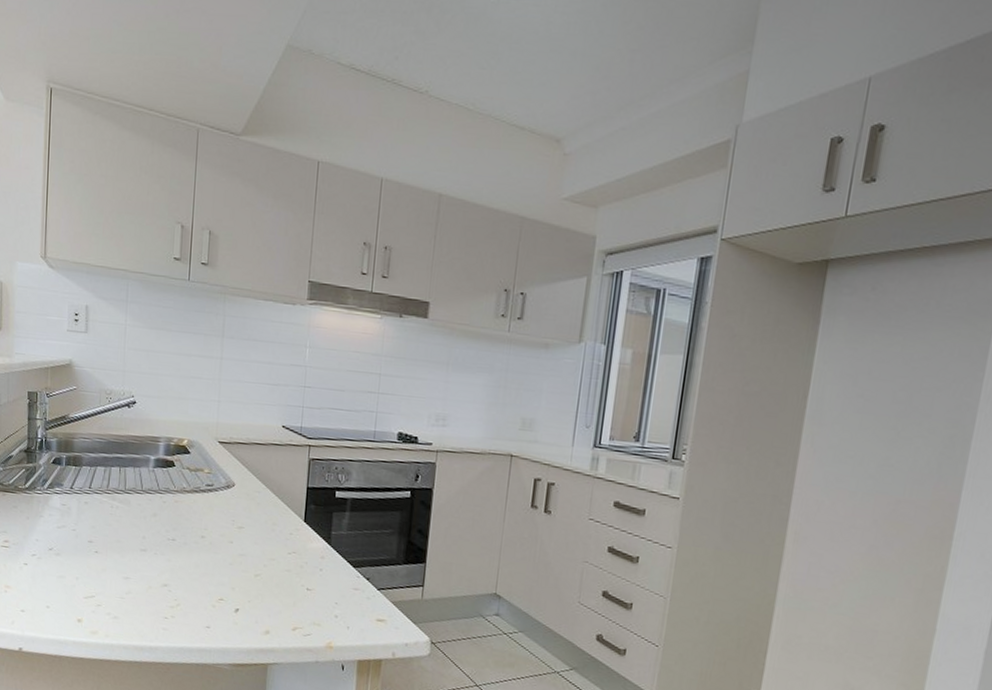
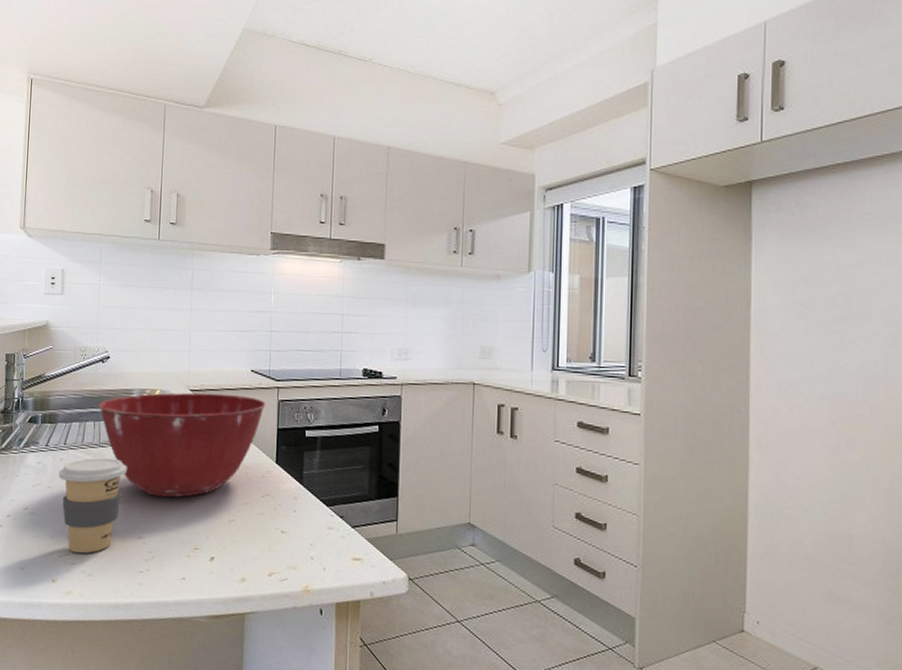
coffee cup: none [84,504,153,597] -> present [59,458,127,554]
mixing bowl: none [124,443,297,549] -> present [98,392,266,498]

